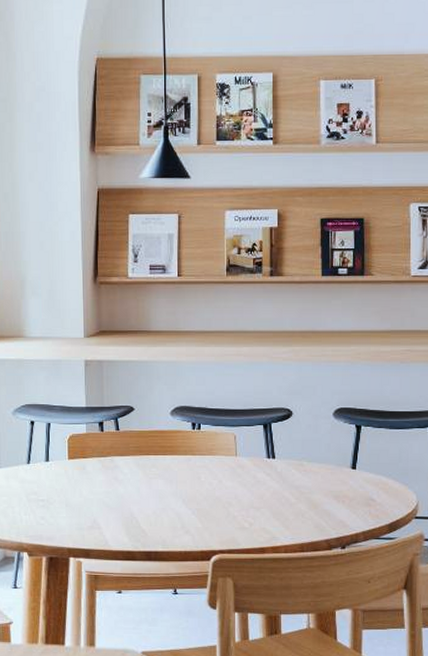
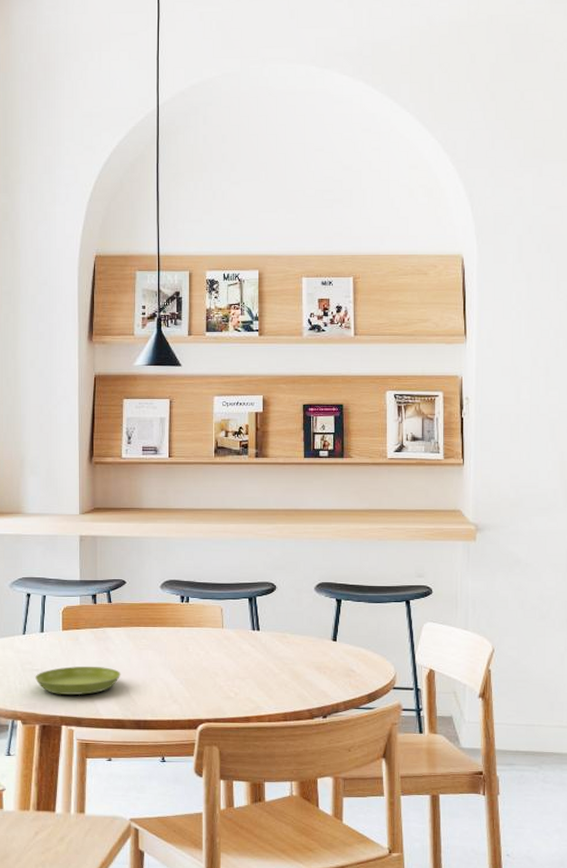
saucer: none [41,496,131,527] -> present [35,666,121,696]

